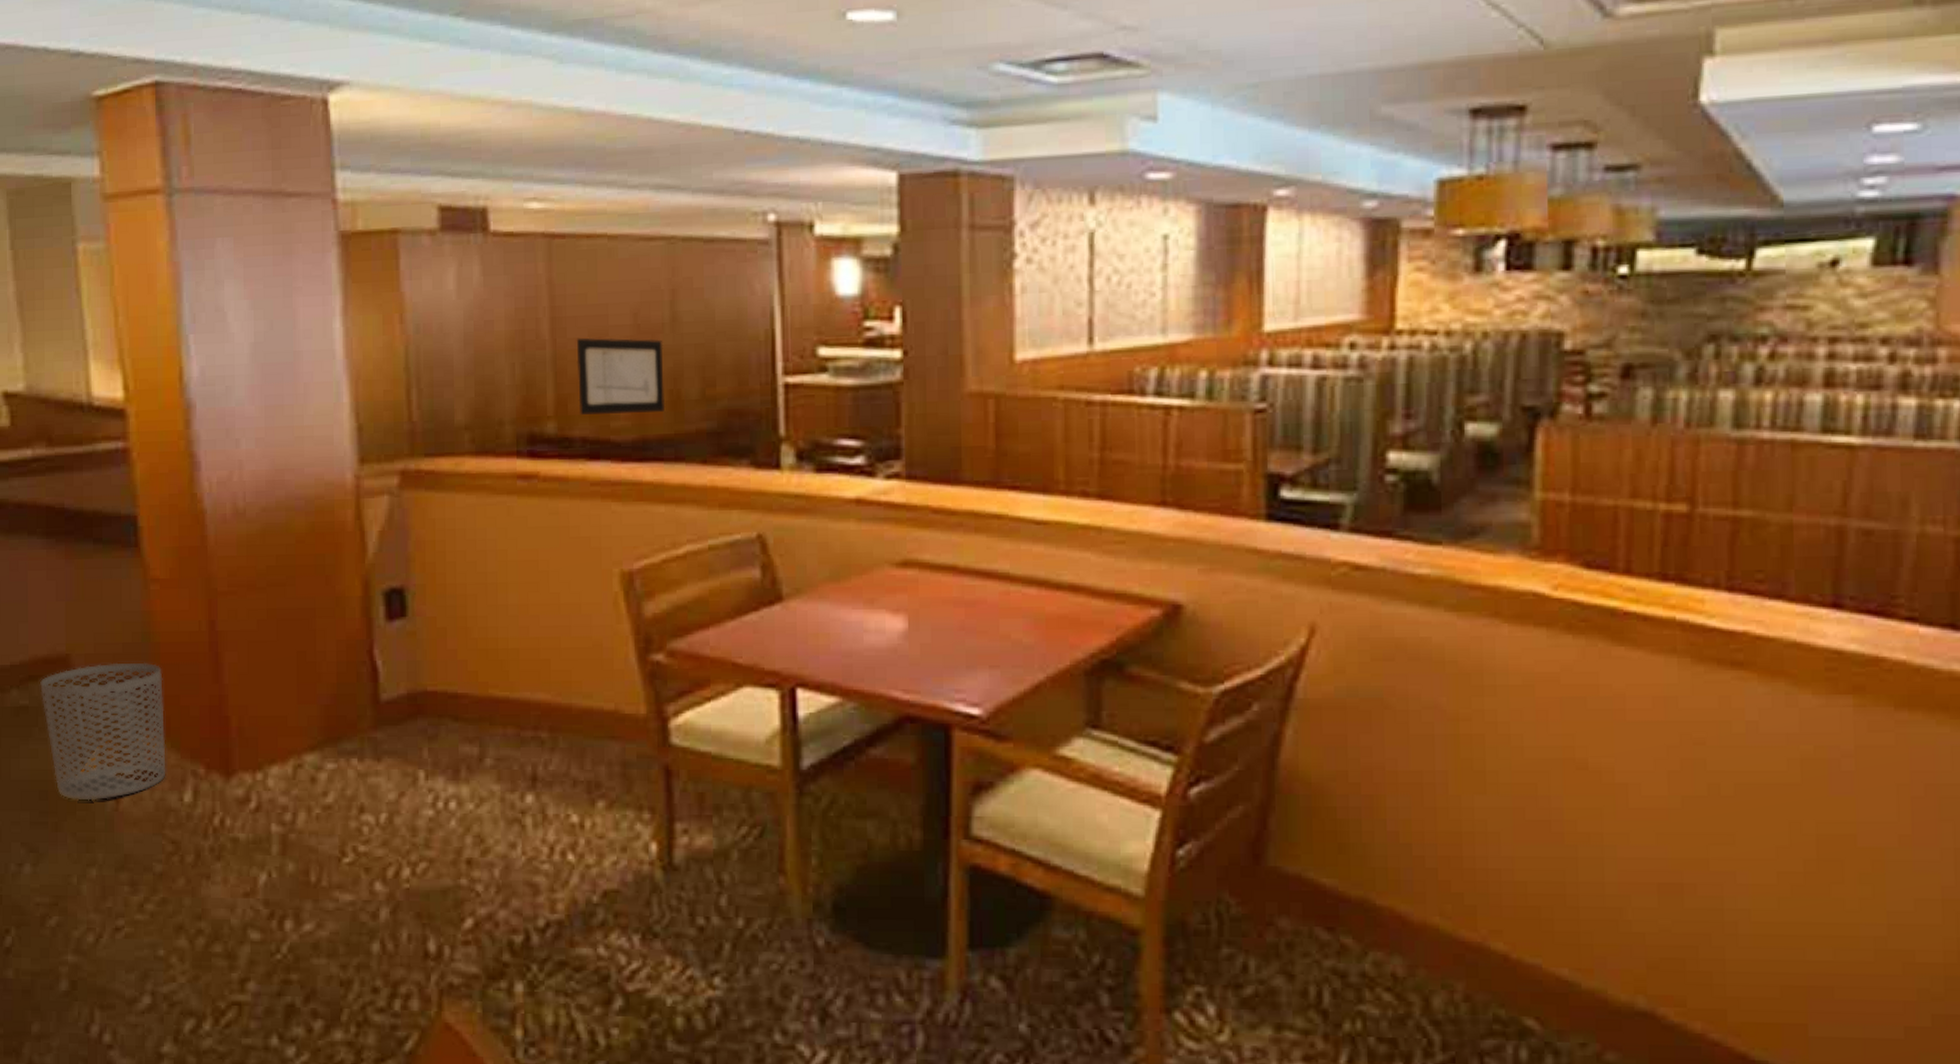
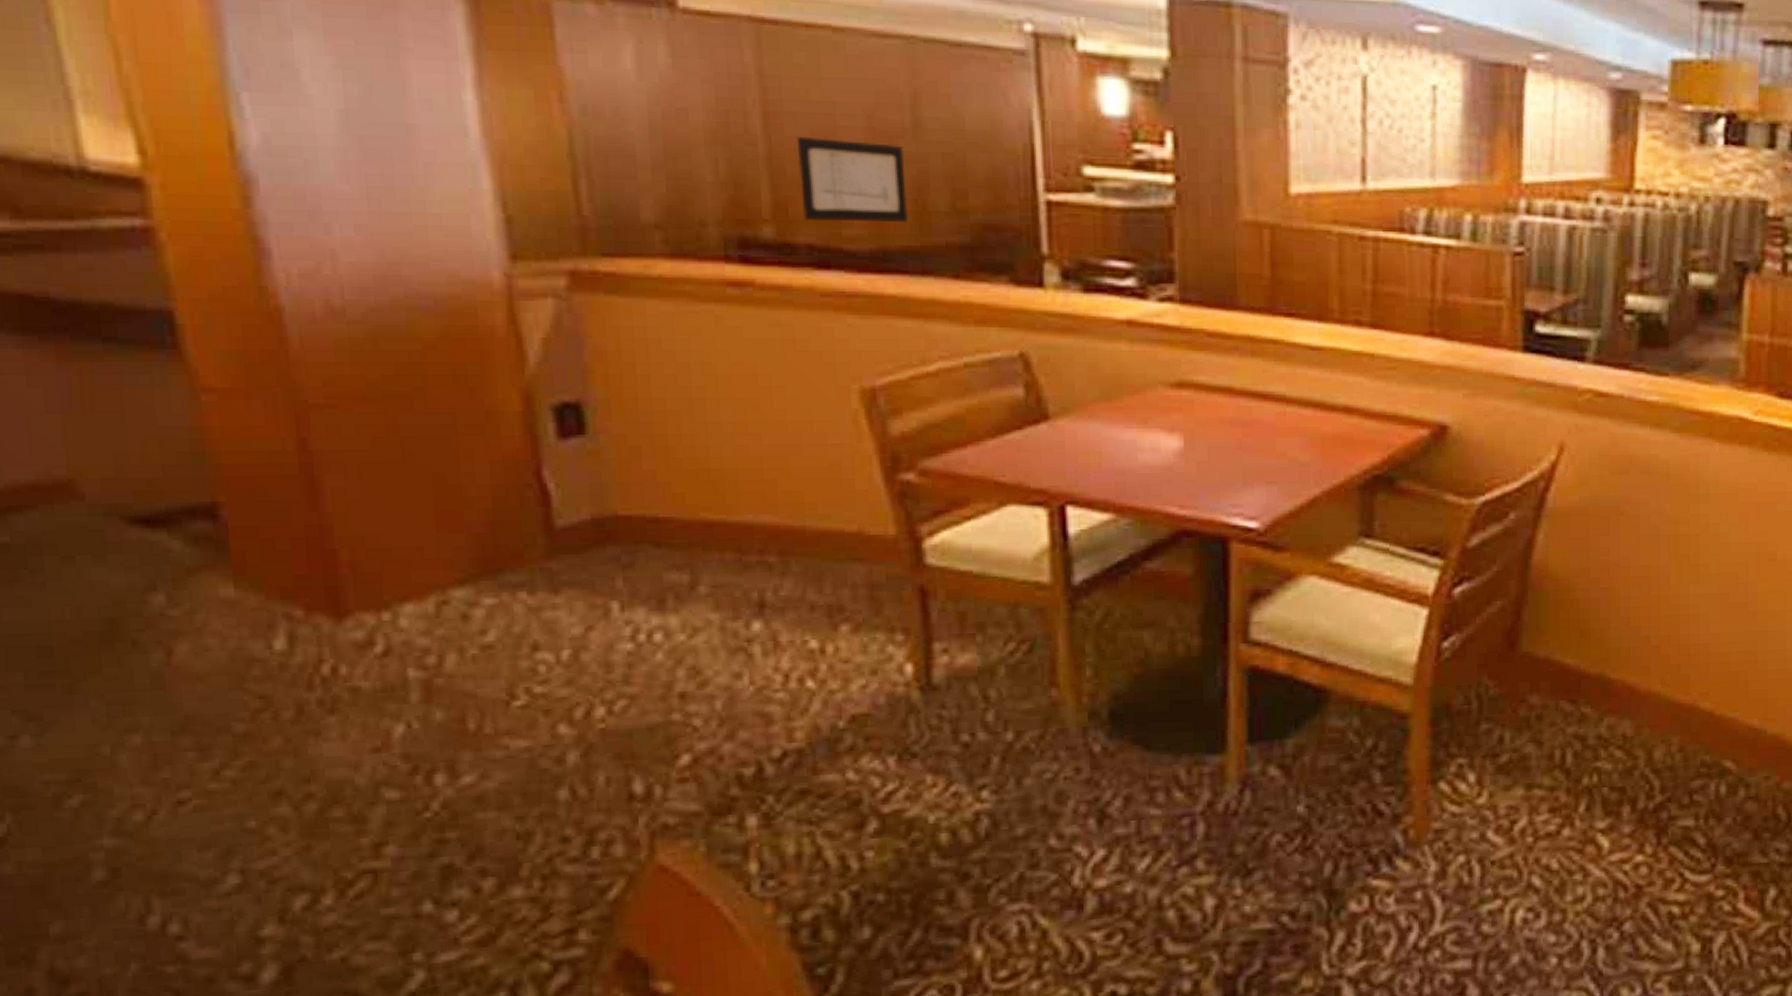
waste bin: present [39,662,166,801] -> none [25,488,244,656]

